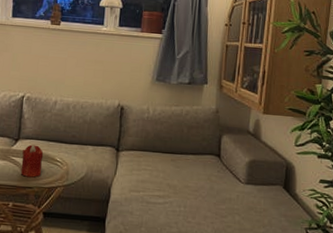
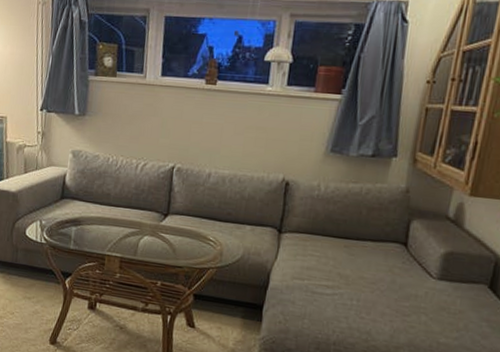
candle: present [20,144,44,178] -> none [169,220,195,257]

